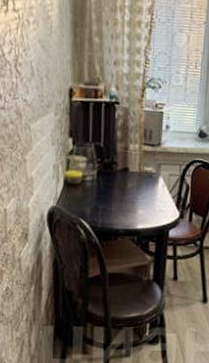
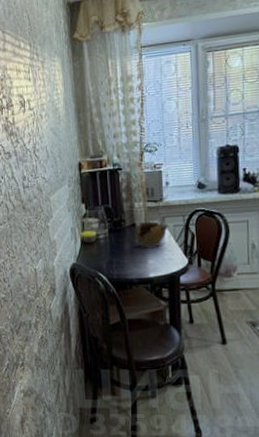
teapot: none [126,166,164,196] -> present [135,221,169,247]

